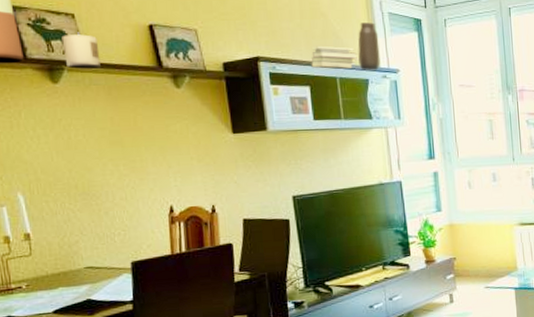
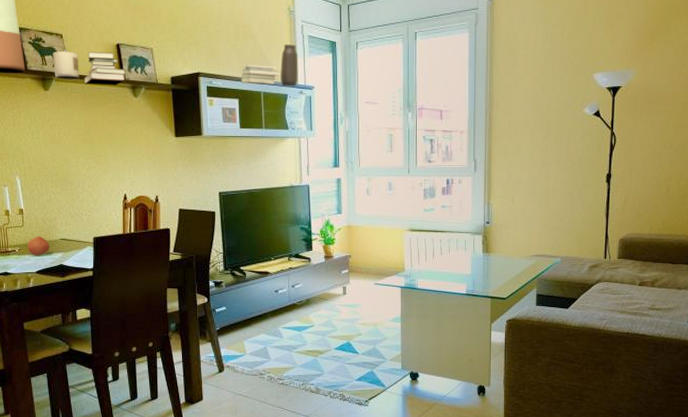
fruit: none [38,265,71,291] -> present [27,236,50,256]
books: none [106,34,164,75] -> present [84,51,126,86]

